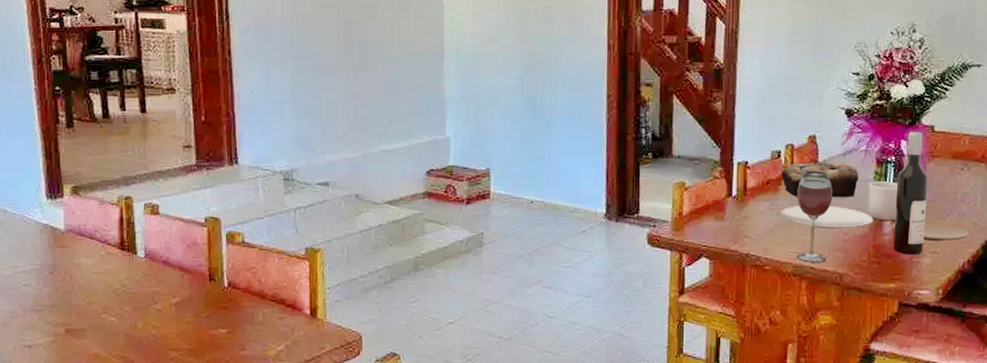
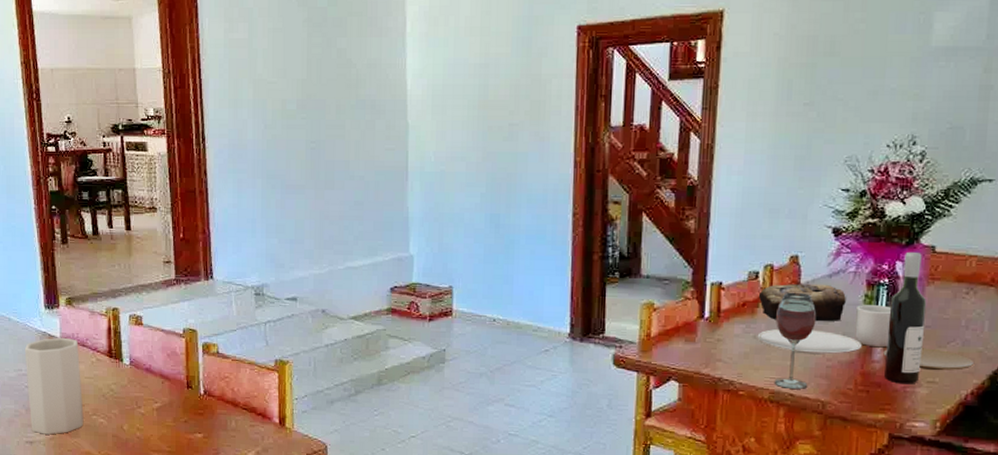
cup: none [22,229,92,337] -> present [24,337,84,435]

